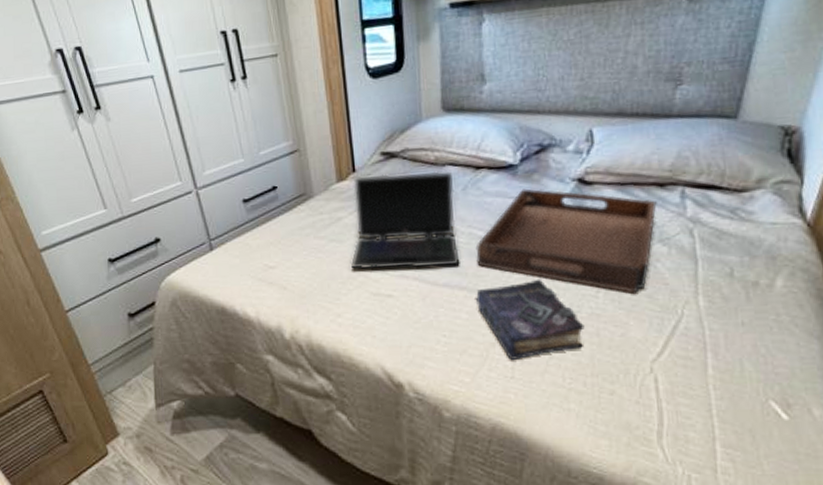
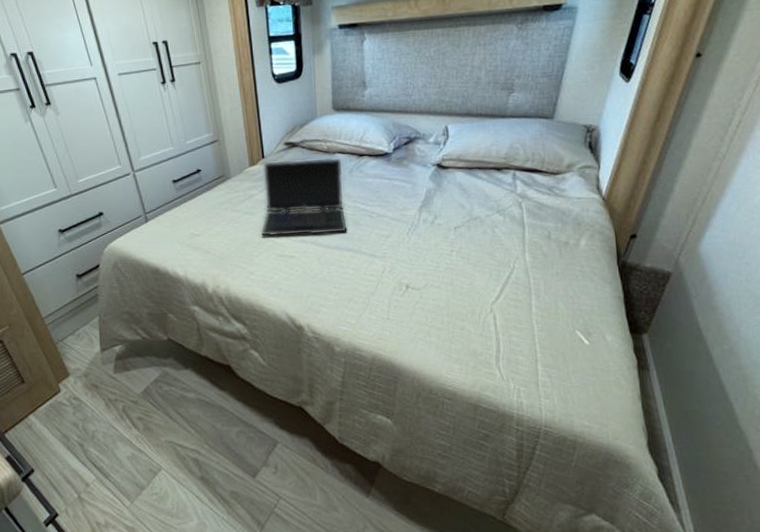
serving tray: present [475,188,657,294] -> none [359,171,495,252]
book: present [476,278,585,360] -> none [360,242,442,305]

